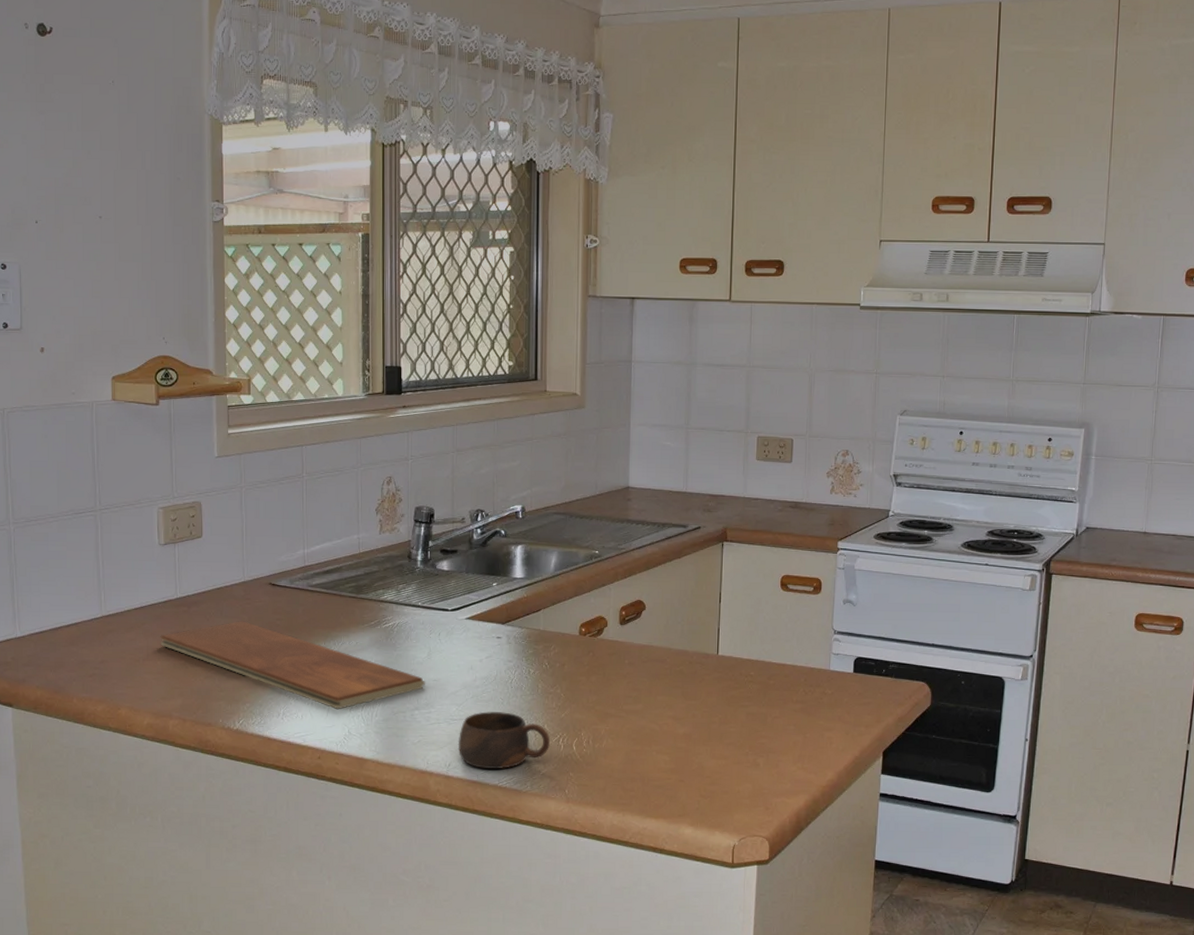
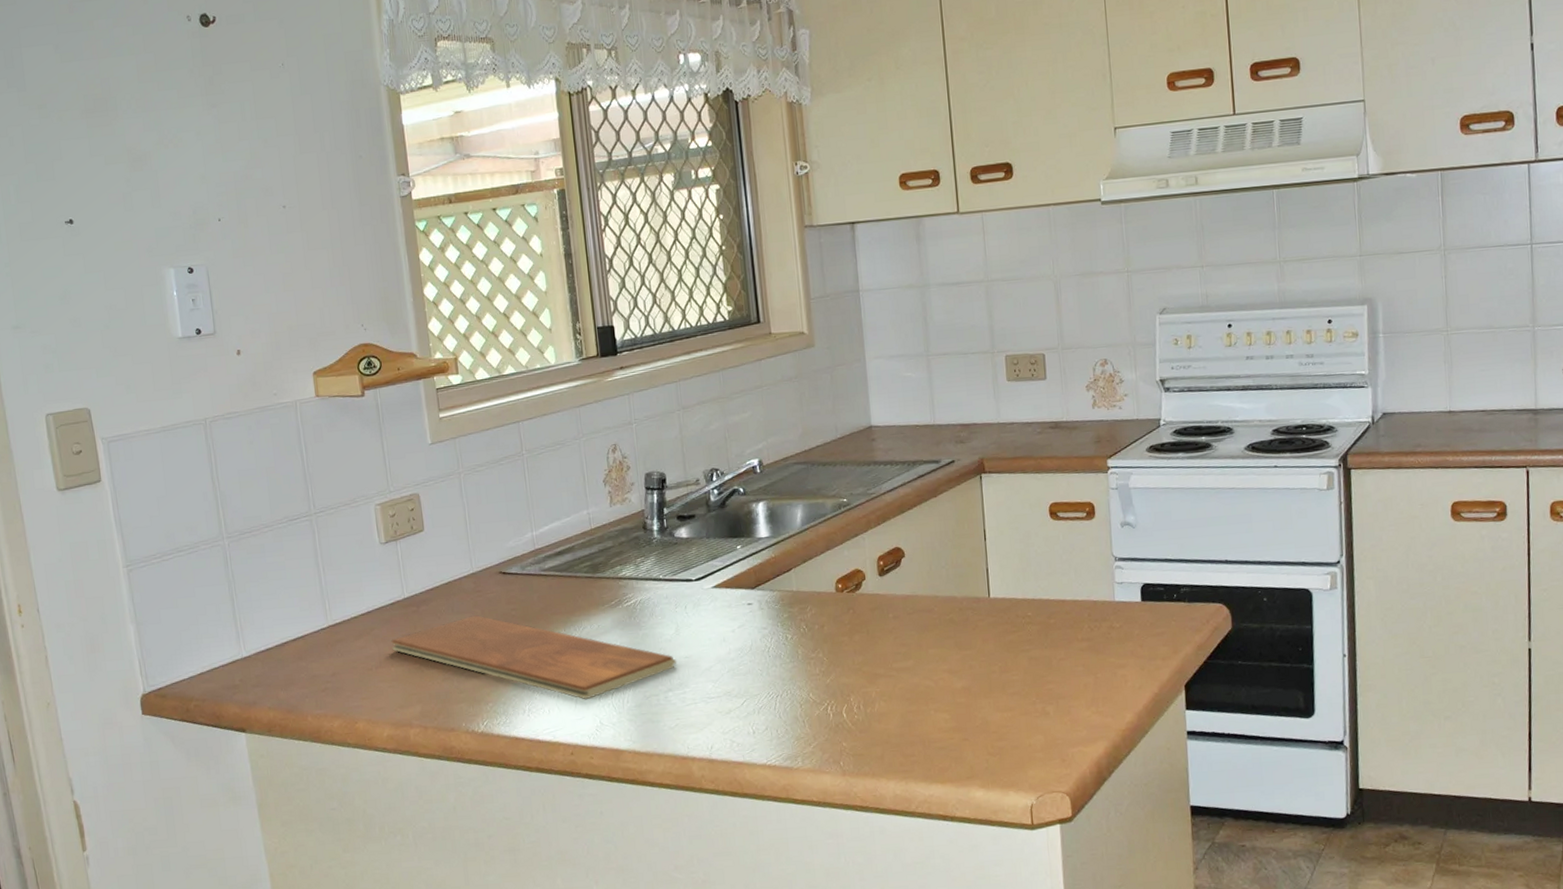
cup: present [458,712,551,770] -> none [718,683,819,748]

